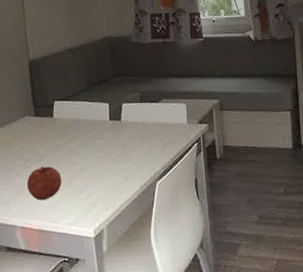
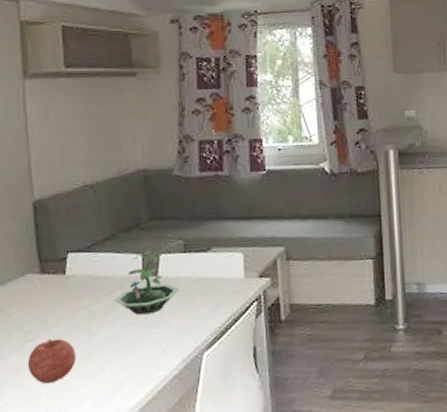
terrarium: none [89,100,138,151] -> present [114,250,180,315]

